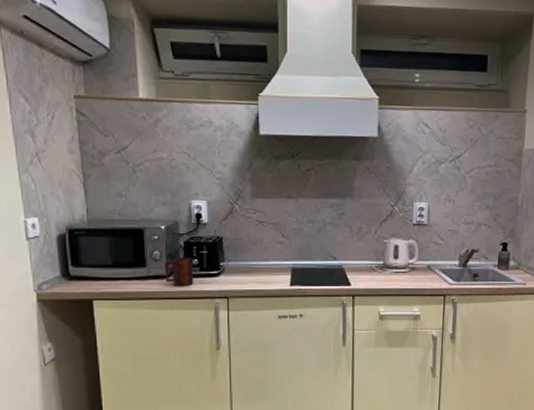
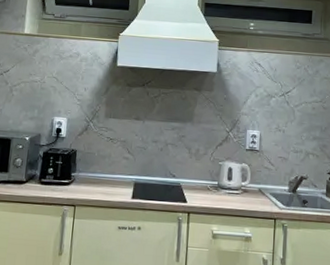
mug: present [165,257,194,286] -> none [22,165,49,192]

